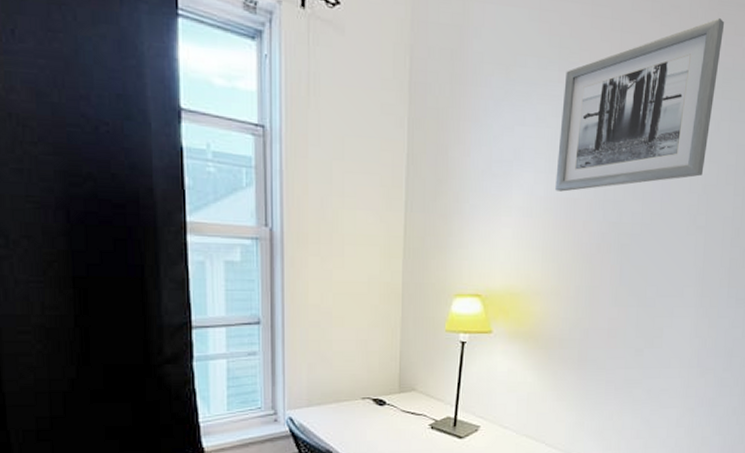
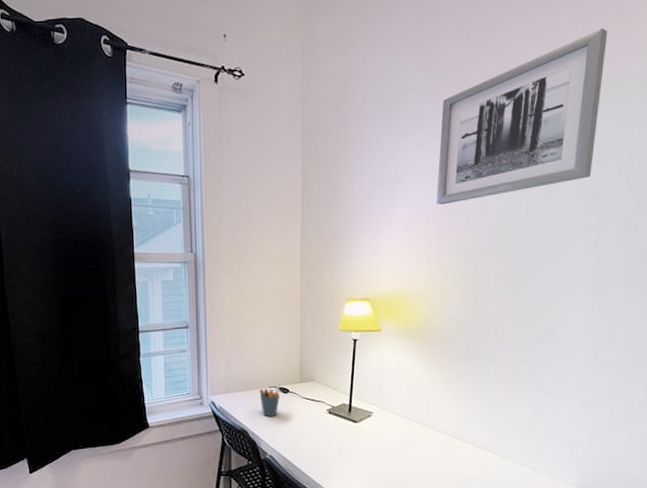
pen holder: none [350,394,375,435] -> present [259,384,280,417]

